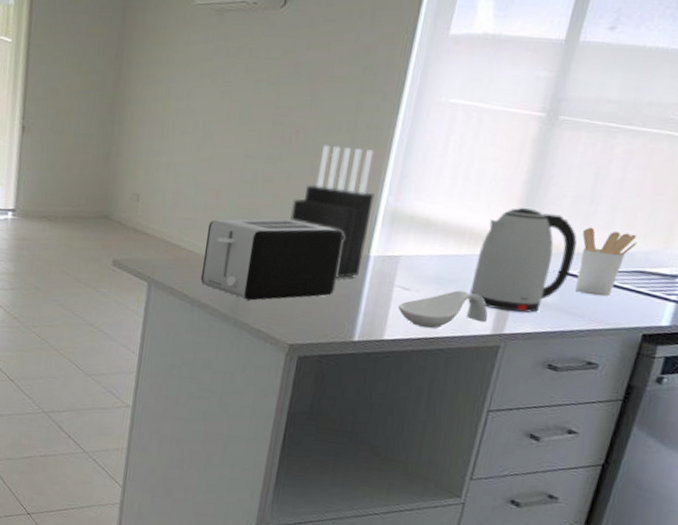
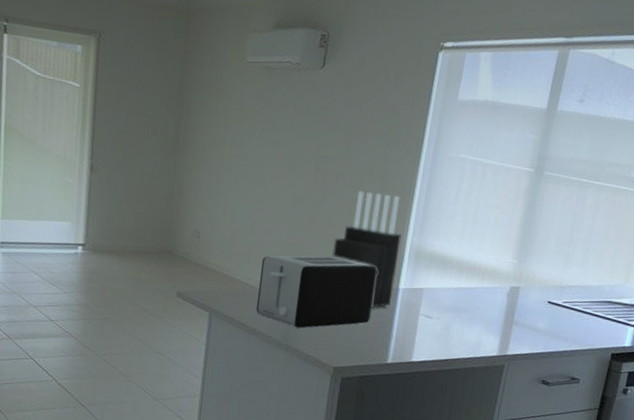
spoon rest: present [398,290,488,329] -> none [423,318,495,351]
kettle: present [469,208,577,313] -> none [479,248,561,337]
utensil holder: present [575,226,637,297] -> none [561,264,605,323]

